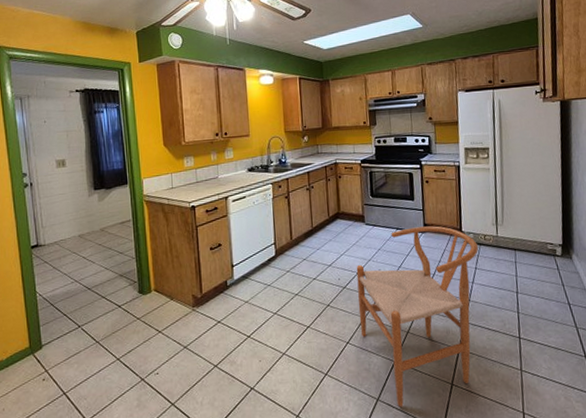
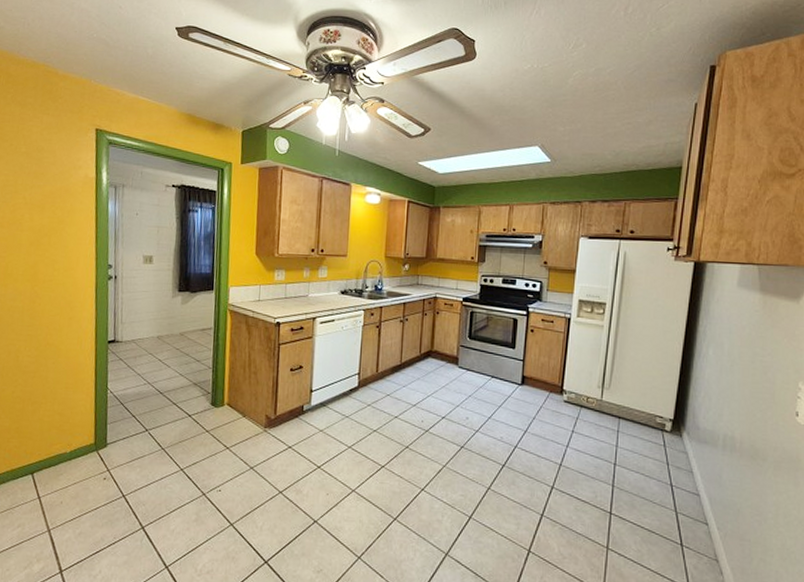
chair: present [356,225,478,408] -> none [438,377,578,567]

